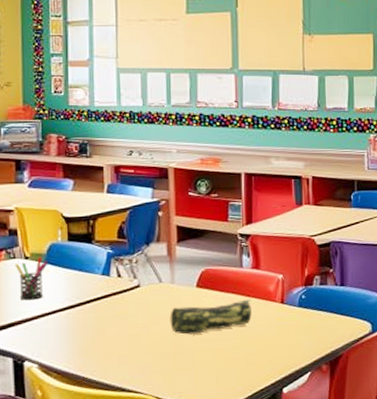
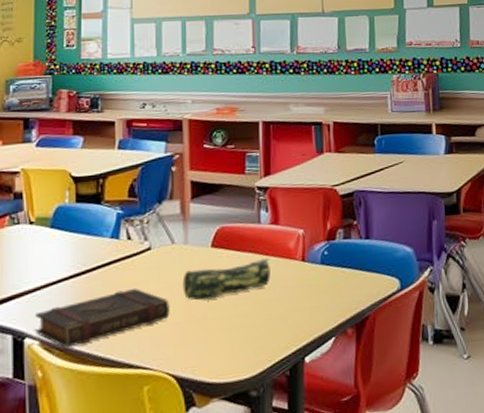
pen holder: present [15,256,47,300] -> none [19,220,53,270]
book: none [34,321,158,372] -> present [36,288,170,348]

